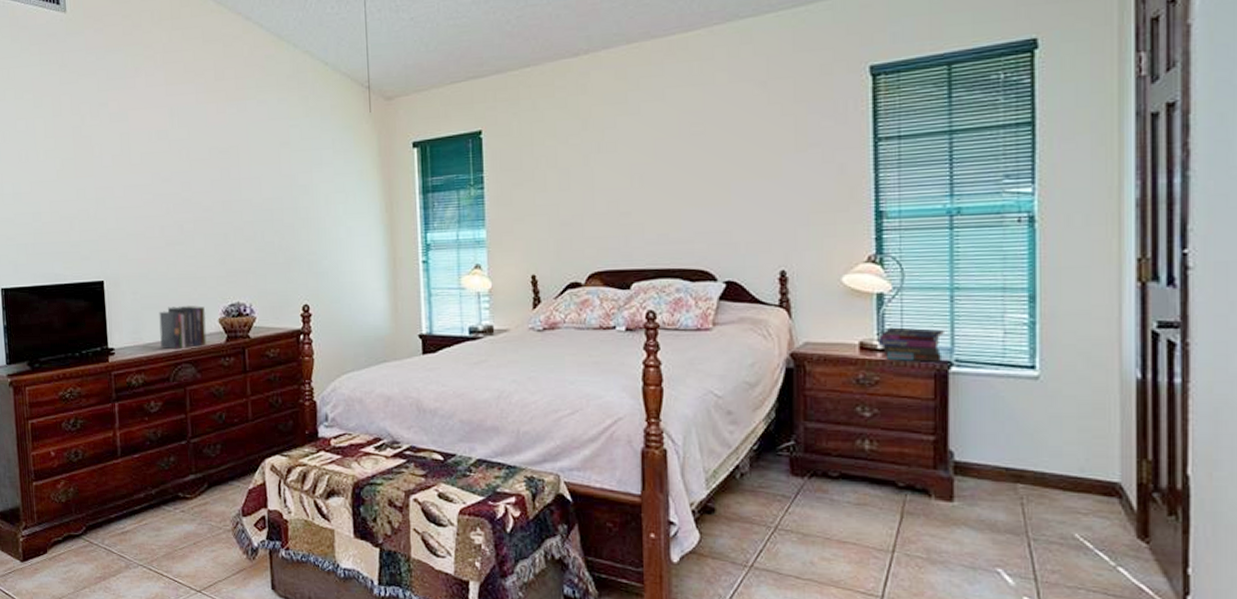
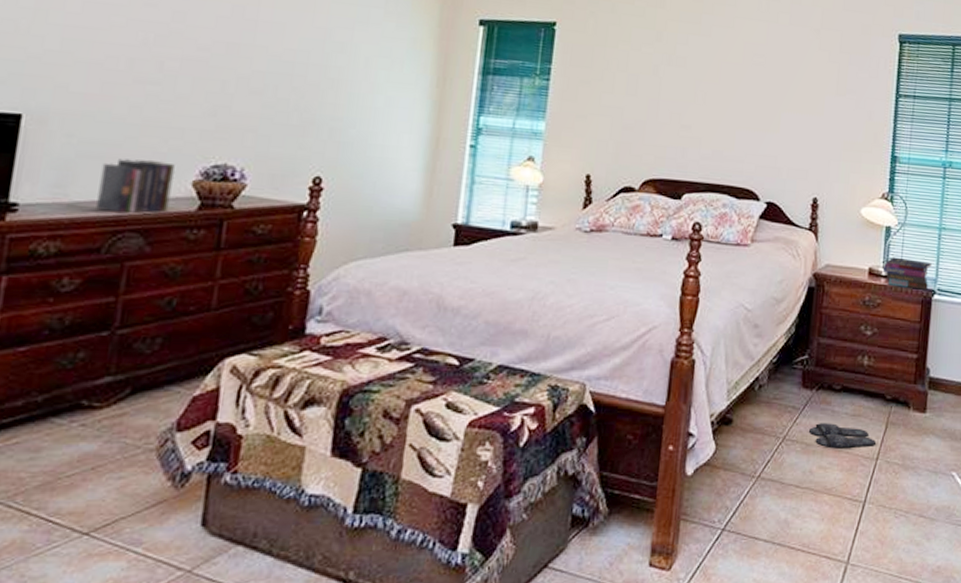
slippers: none [805,512,889,540] -> present [809,423,876,449]

